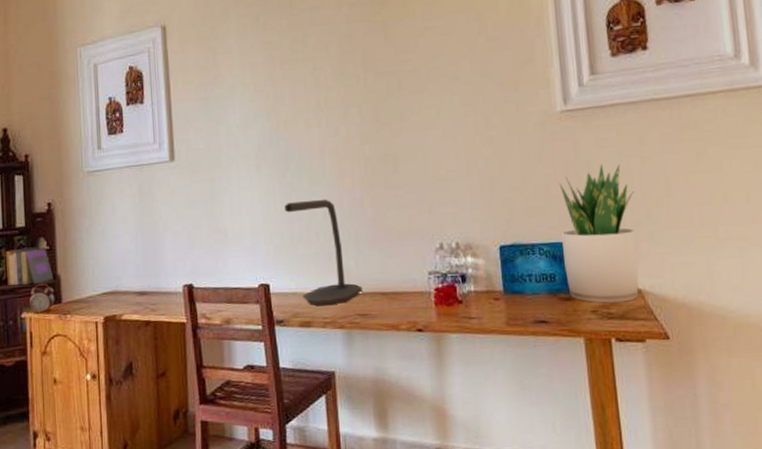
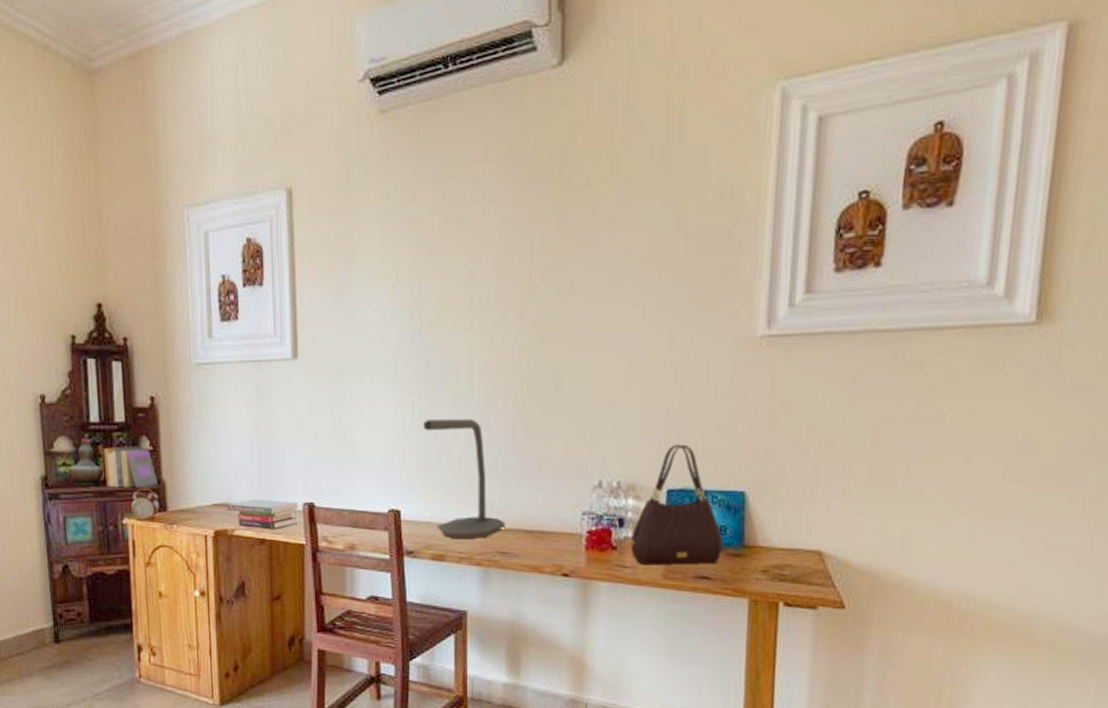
books: none [115,284,178,312] -> present [227,498,298,530]
handbag: none [473,206,555,315] -> present [630,444,723,566]
planter: present [559,164,639,304] -> none [738,404,832,564]

